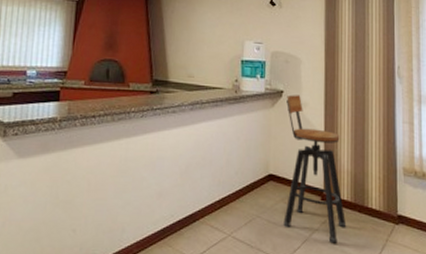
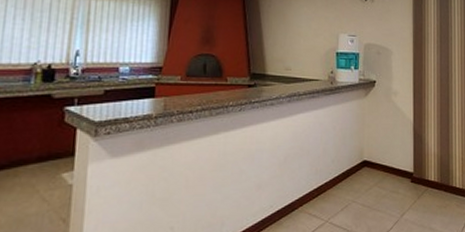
bar stool: present [283,94,347,244] -> none [377,84,434,222]

